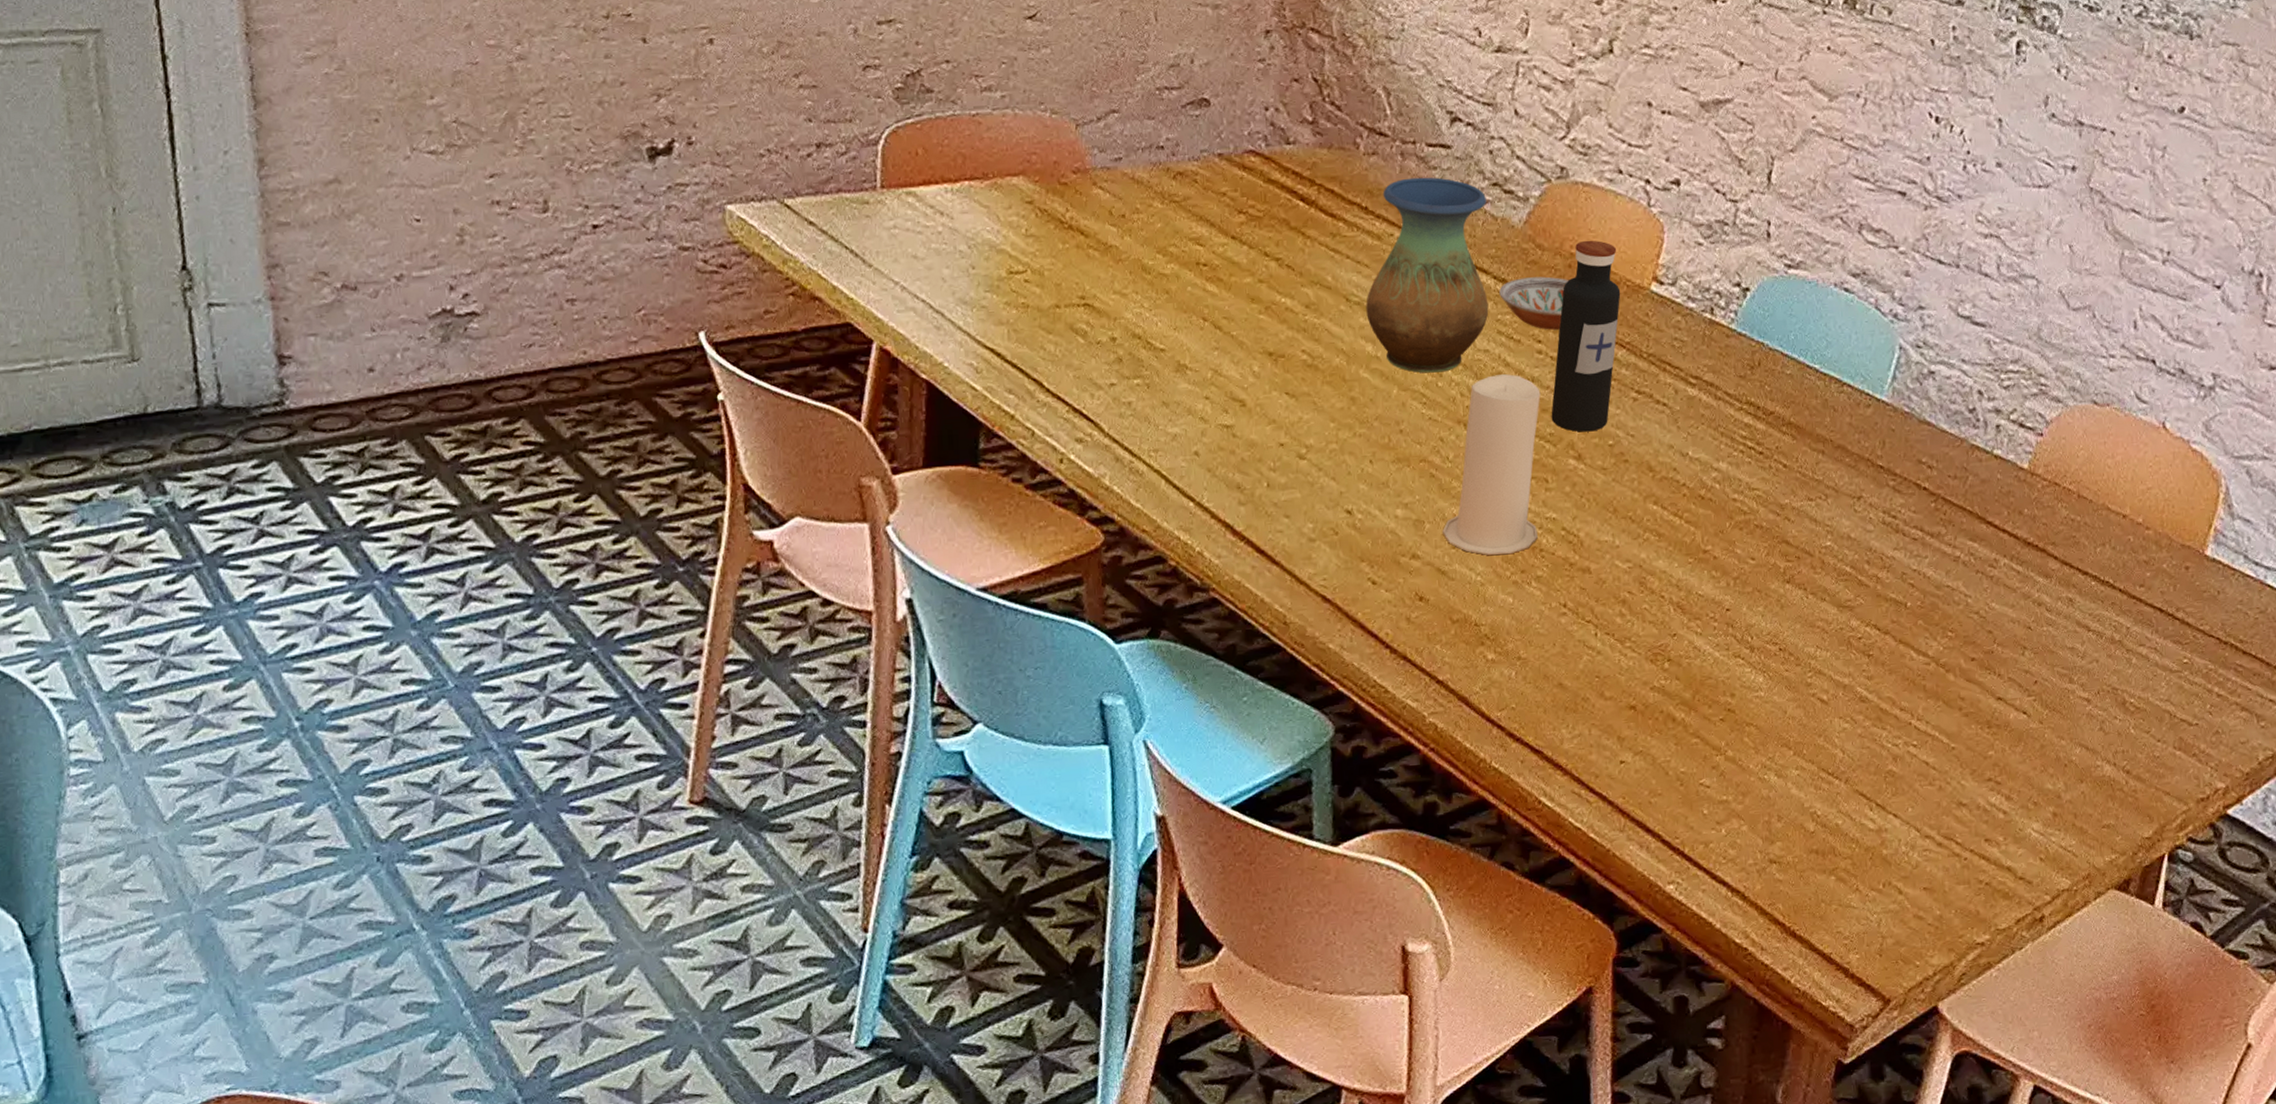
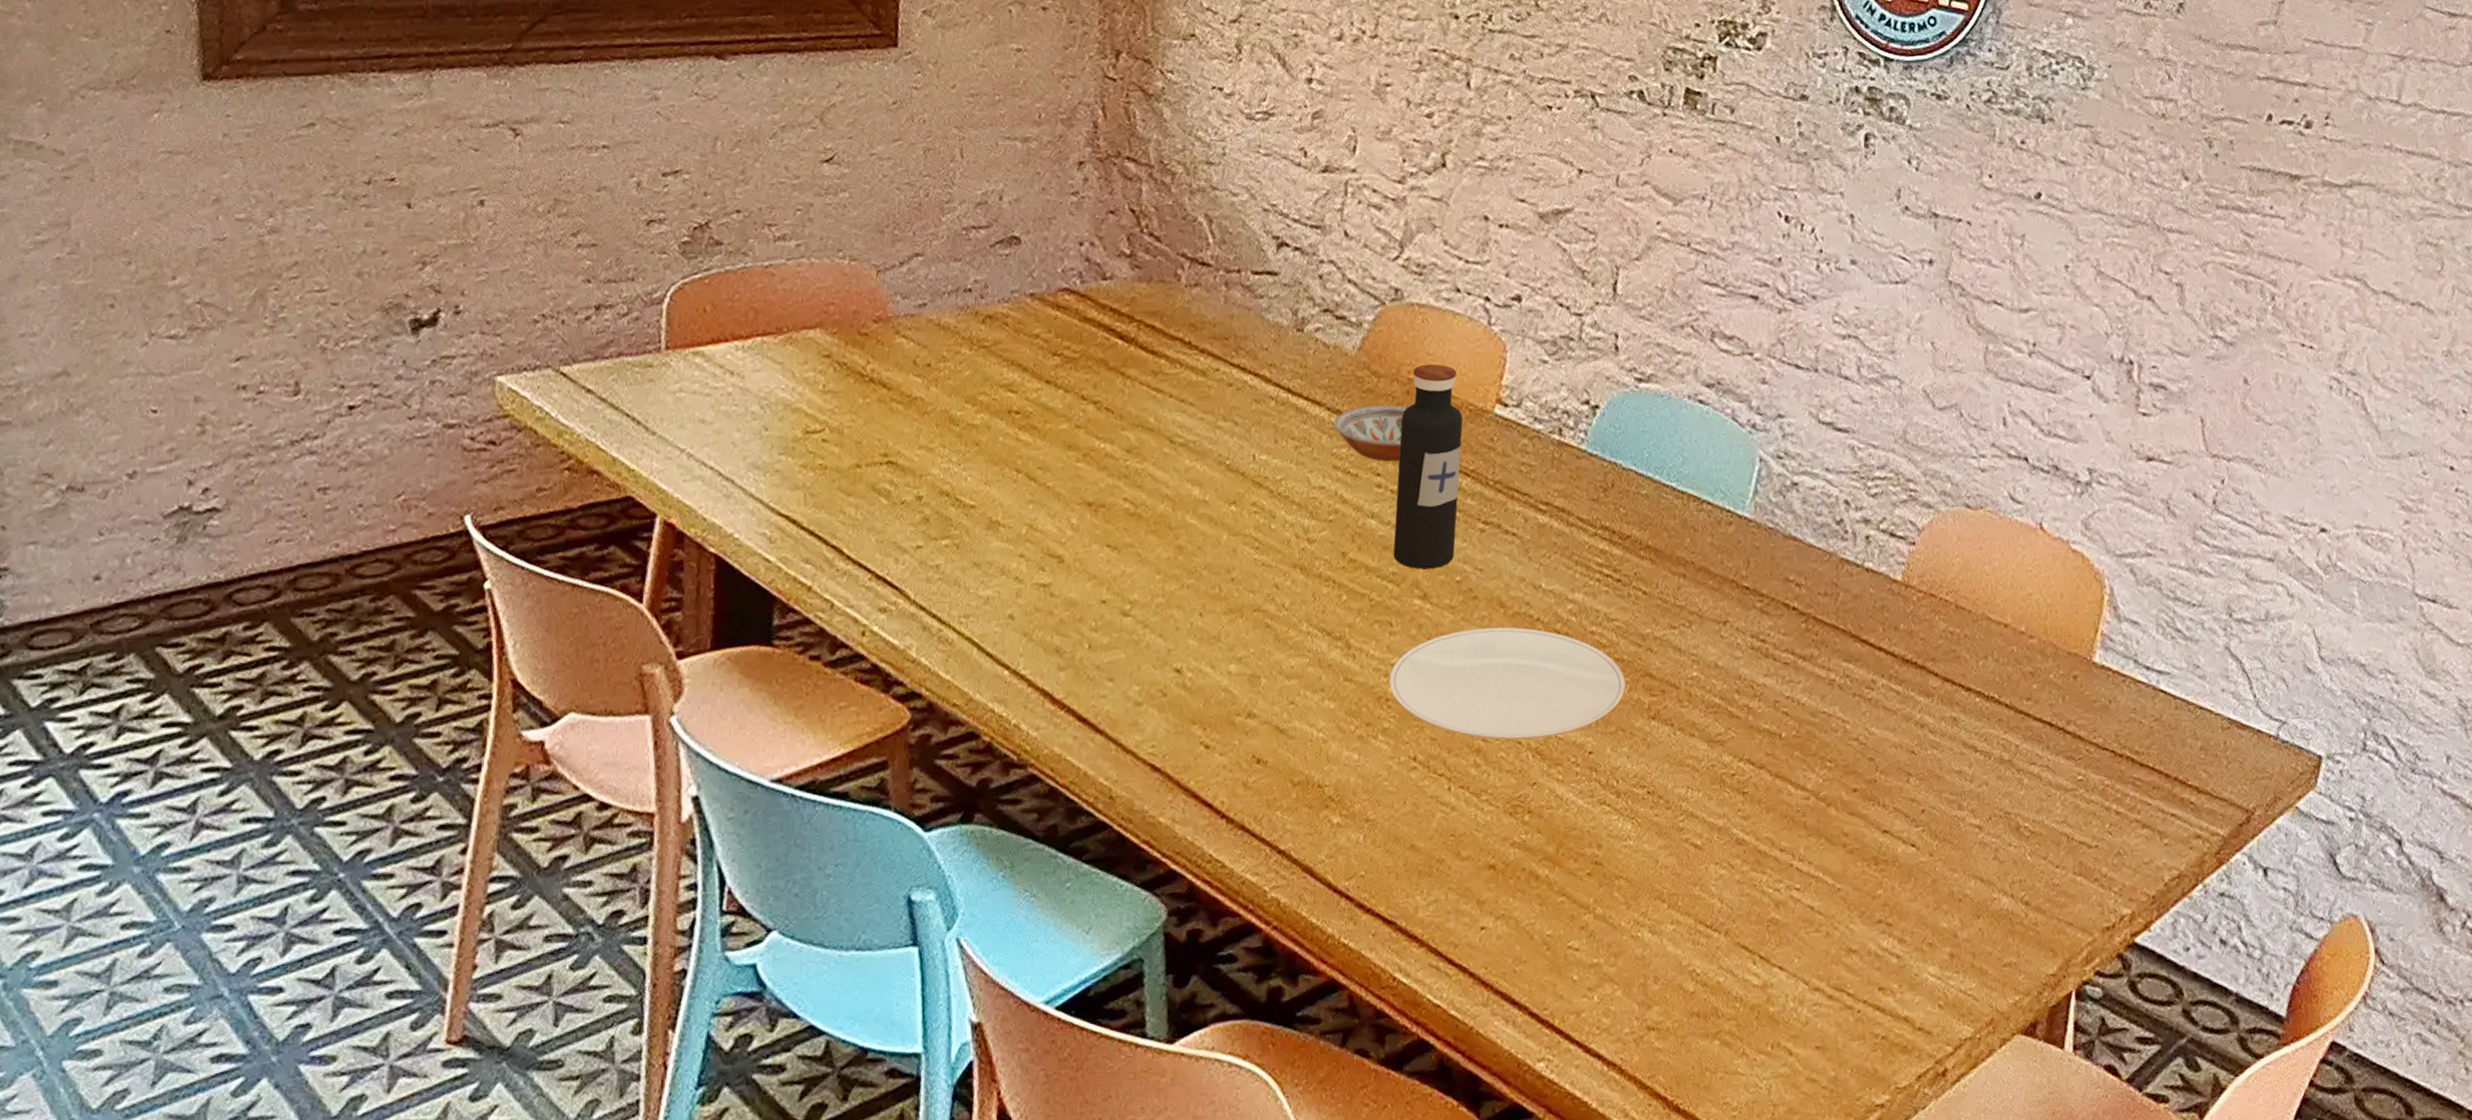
vase: present [1366,177,1489,373] -> none [1191,306,1323,516]
candle: present [1443,374,1541,555] -> none [1280,511,1383,709]
plate: none [1544,489,1763,595] -> present [1389,627,1626,741]

